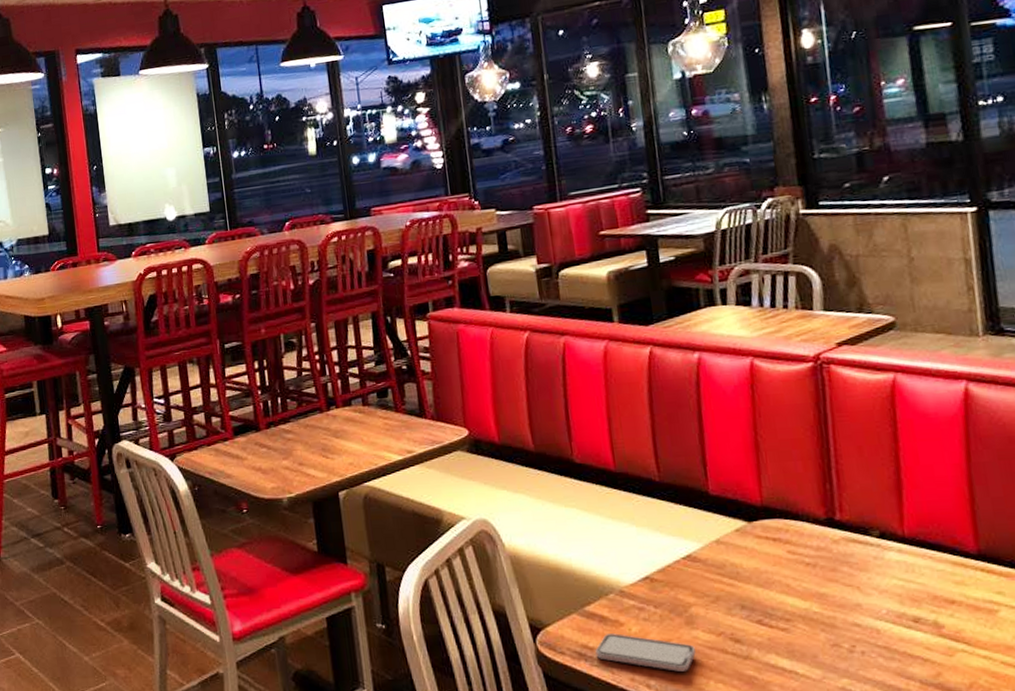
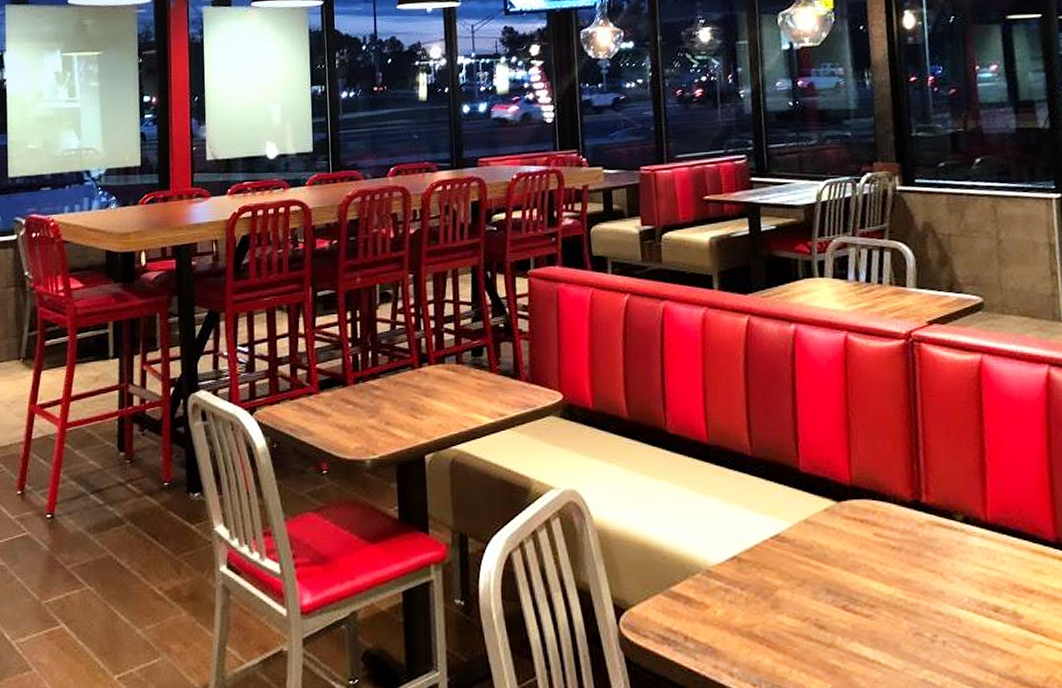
smartphone: present [595,633,696,672] -> none [679,616,780,659]

